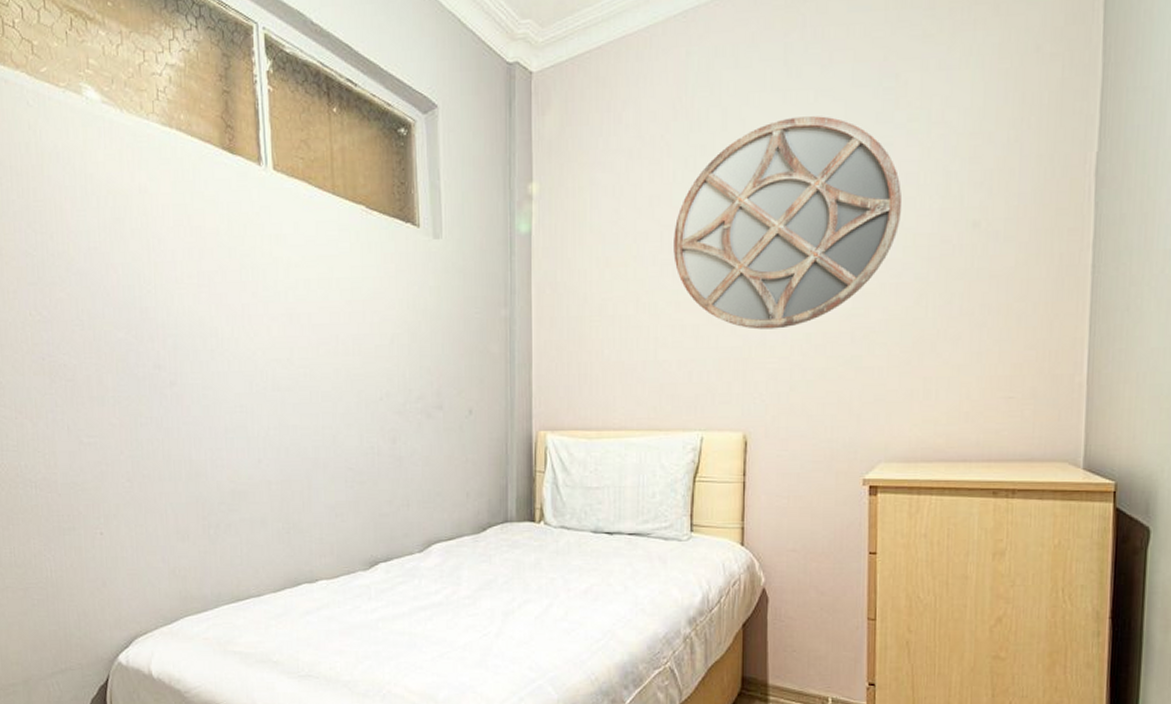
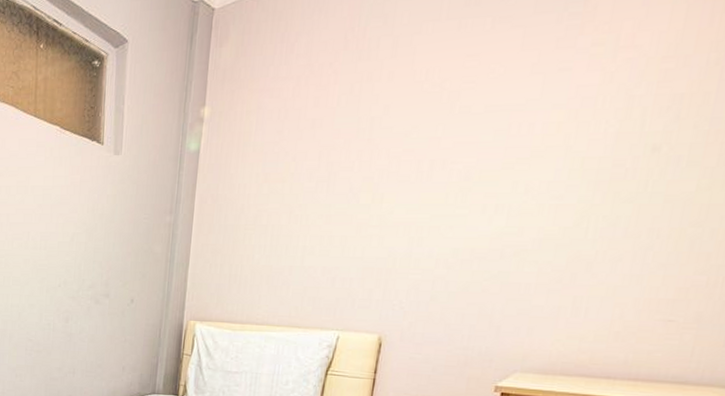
mirror: present [673,116,903,330] -> none [329,42,576,243]

